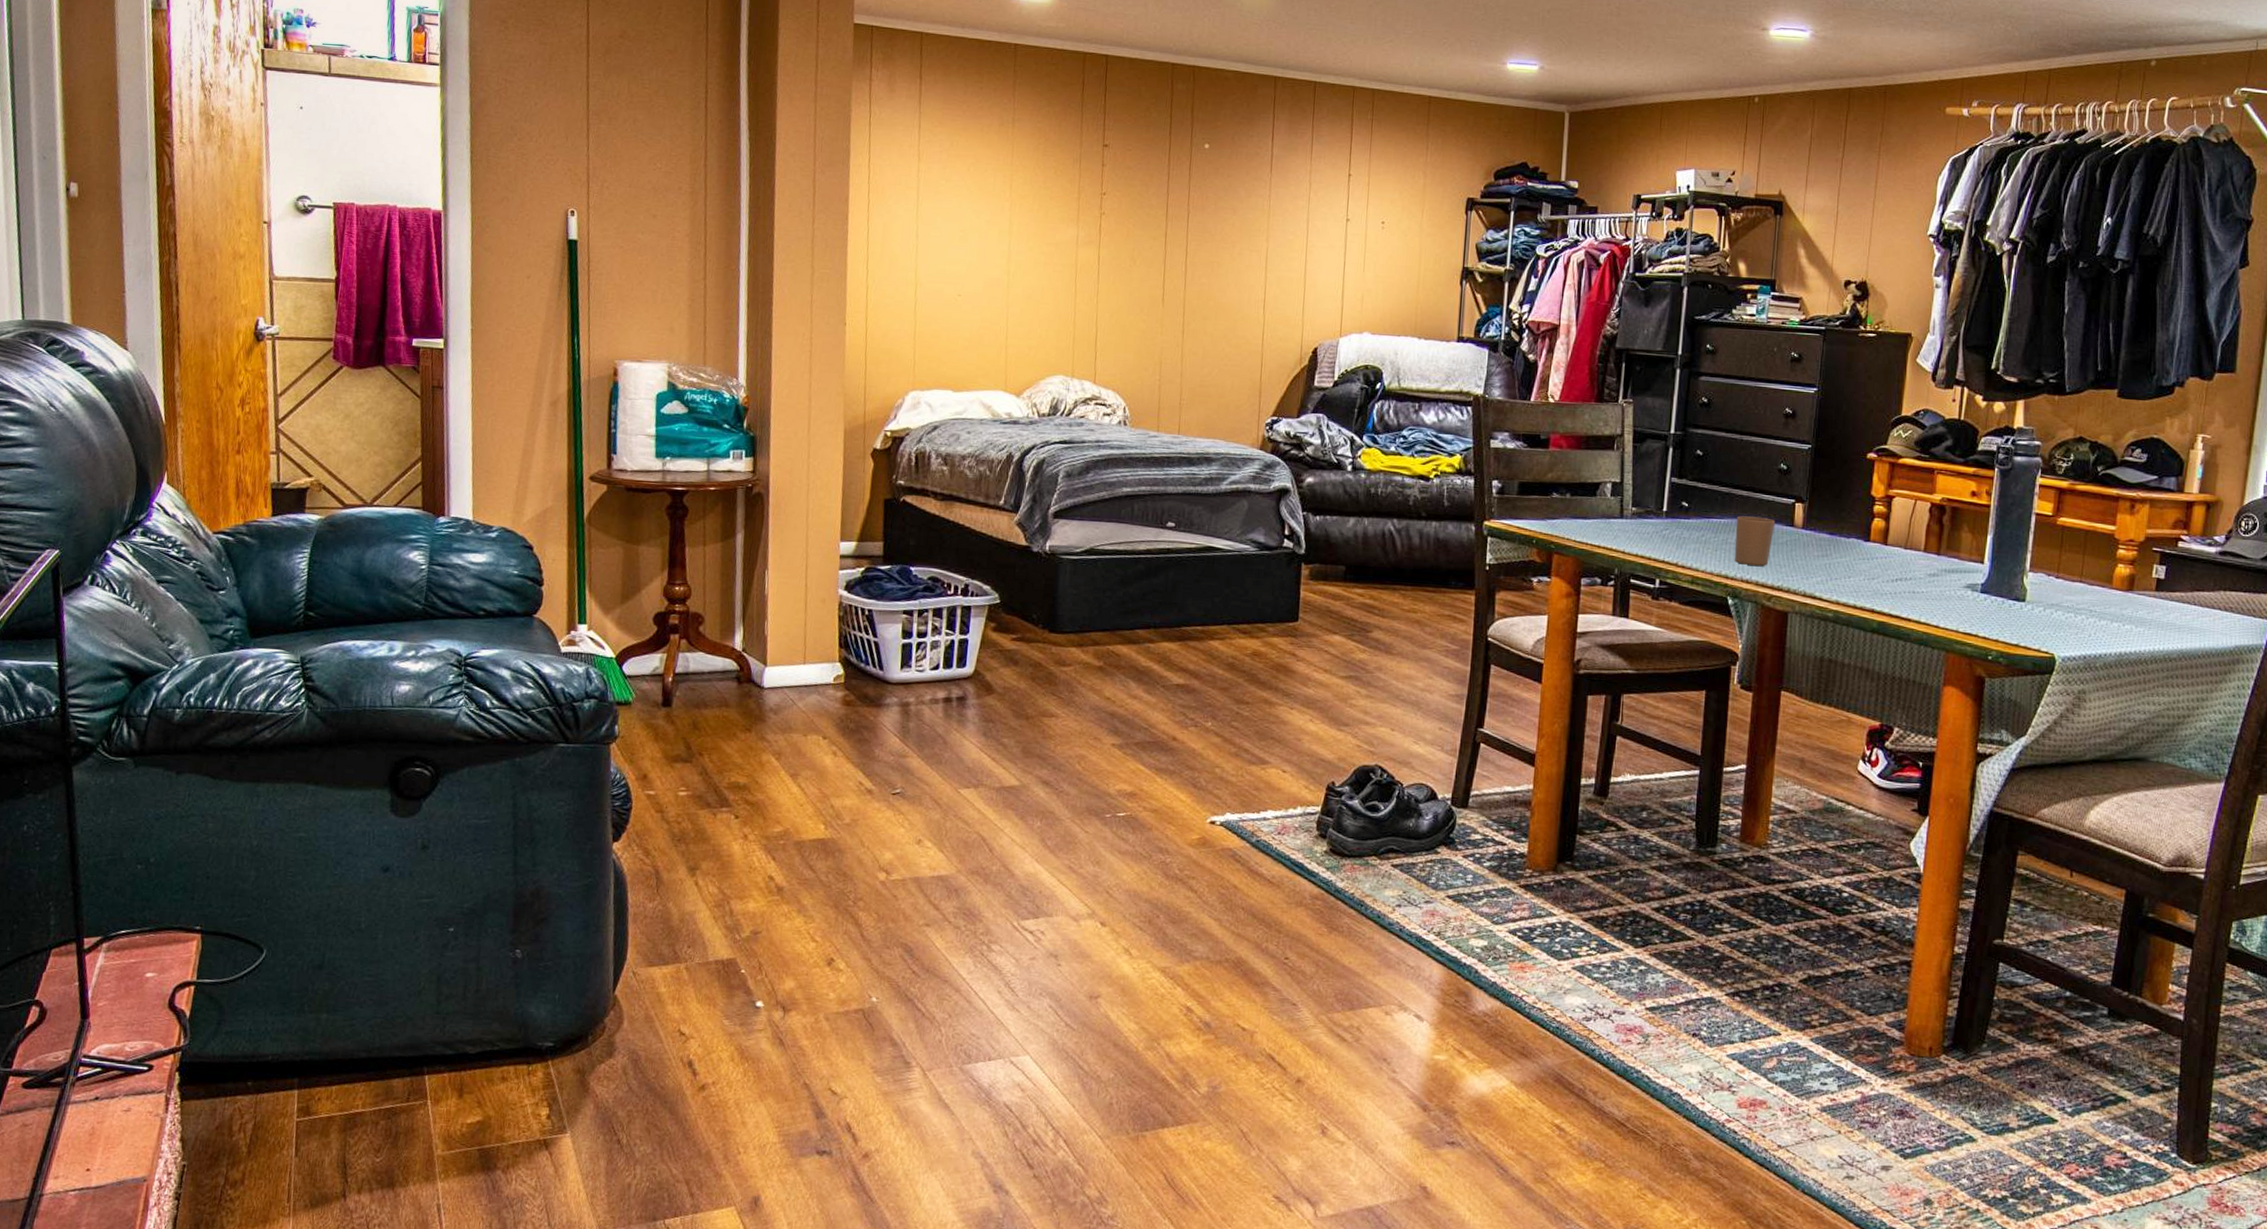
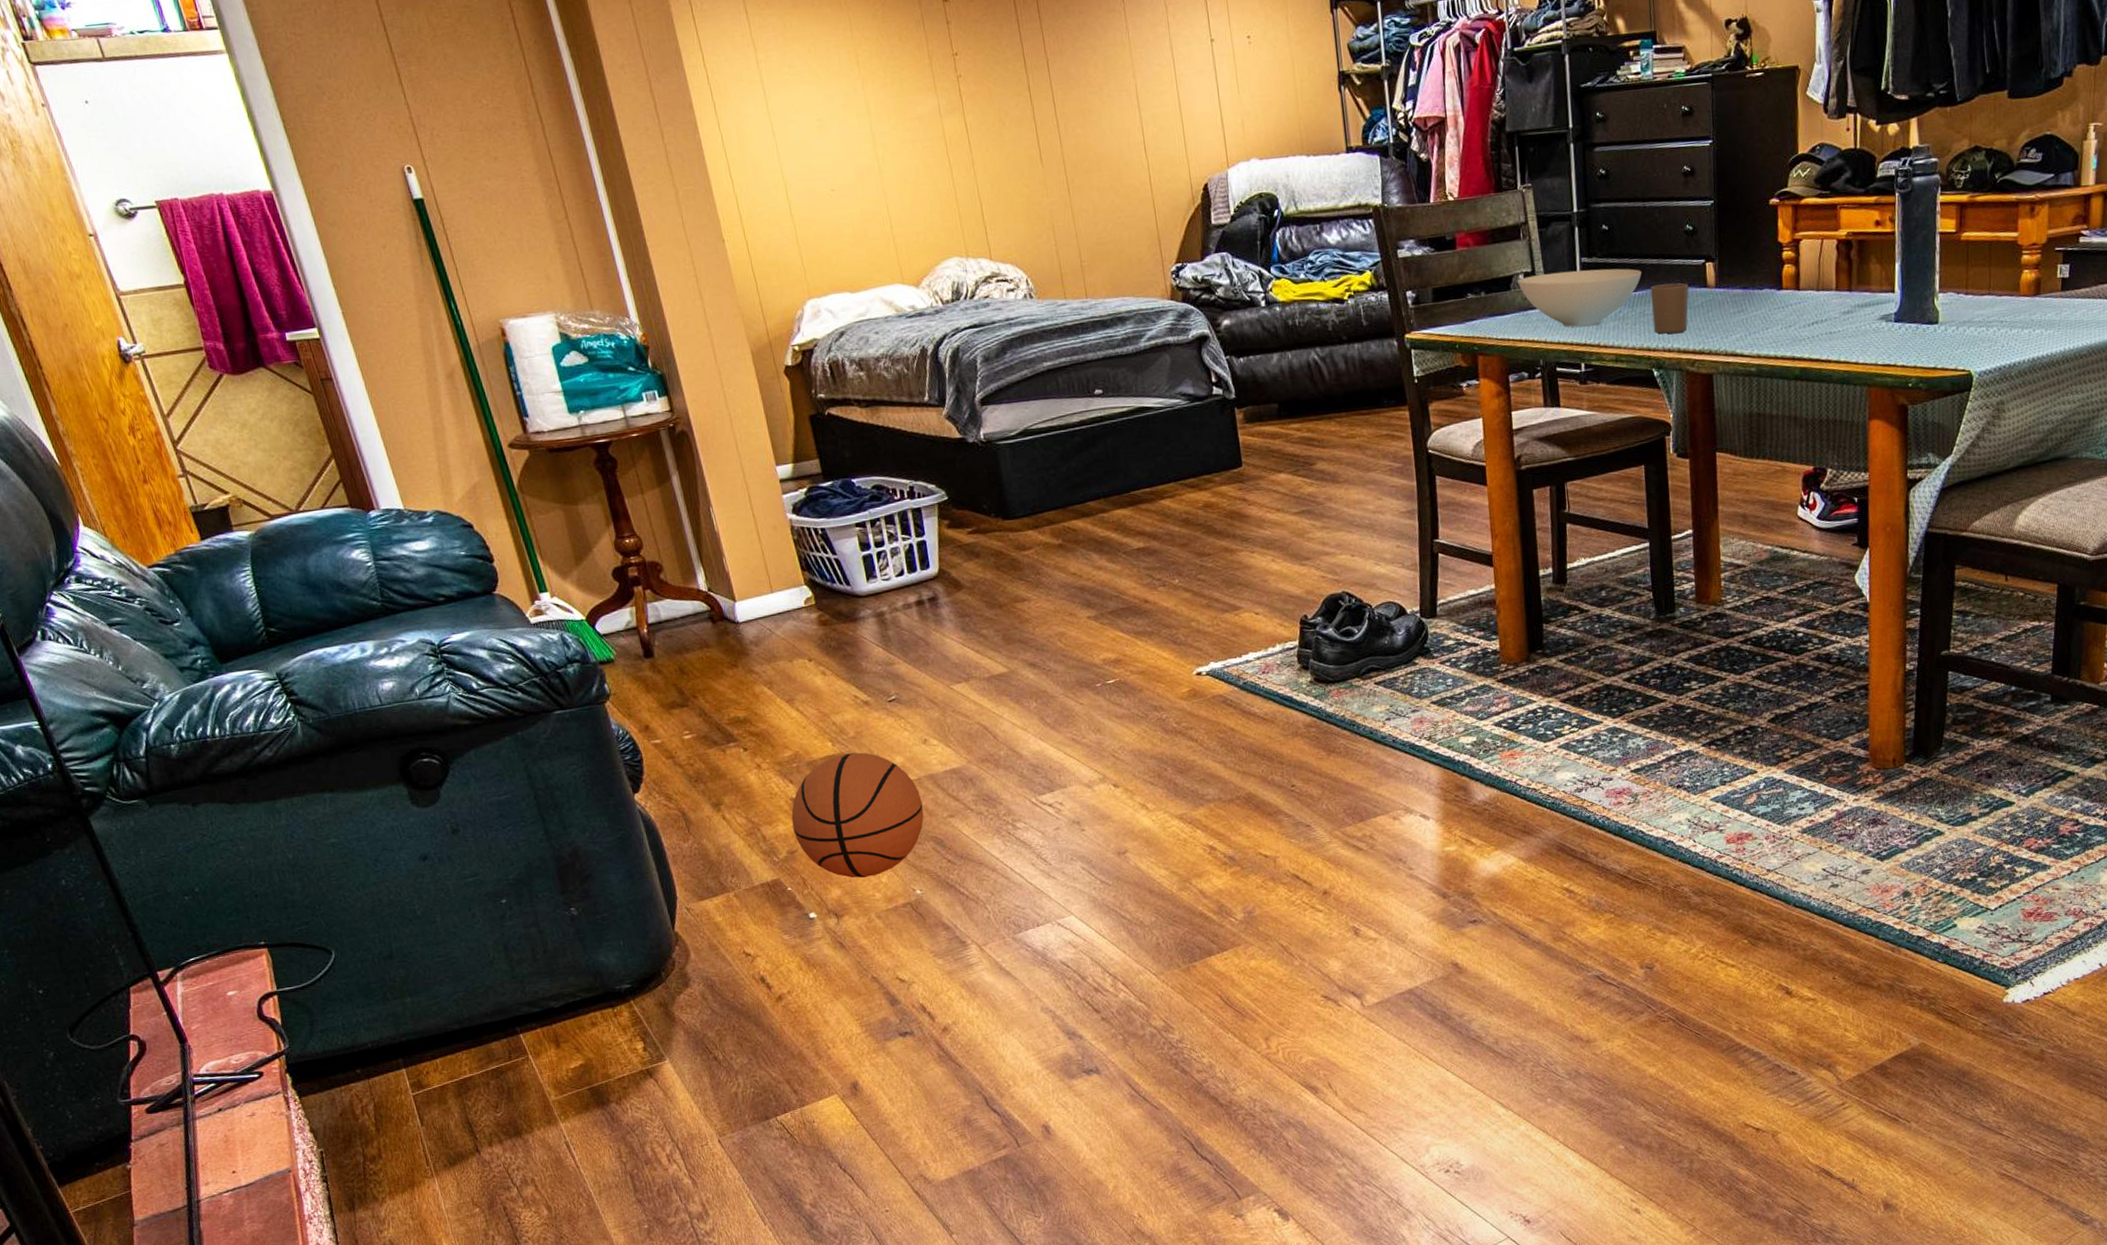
basketball: none [763,839,902,974] -> present [791,752,924,878]
bowl: none [1605,486,1729,545] -> present [1518,268,1641,327]

